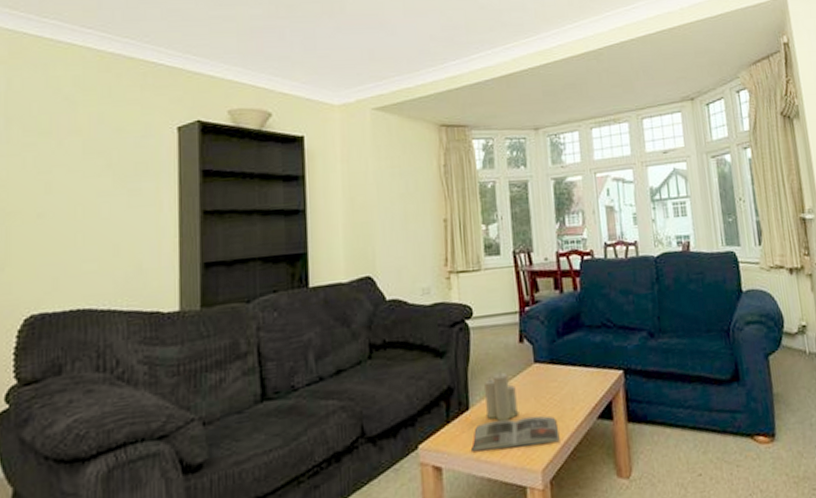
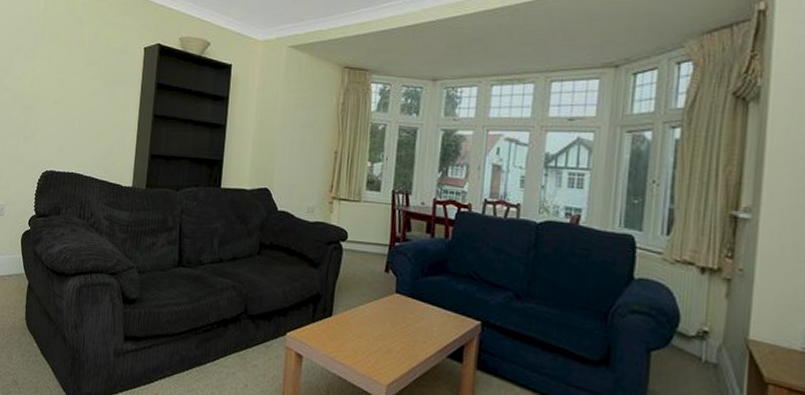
magazine: present [471,415,560,453] -> none [329,330,408,367]
candle: present [484,372,519,421] -> none [346,292,375,335]

